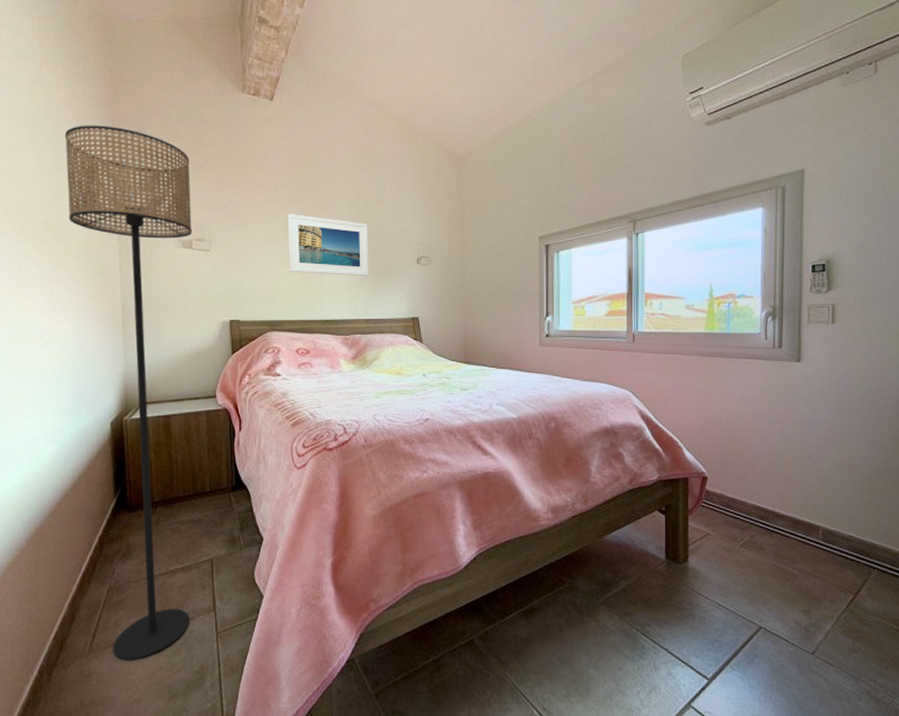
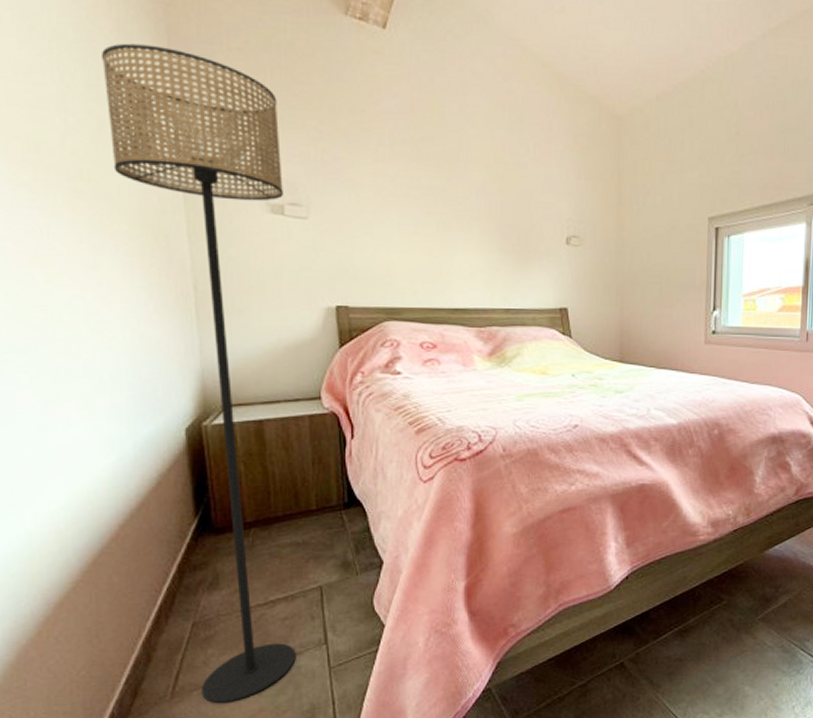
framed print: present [287,214,369,277] -> none [407,176,509,258]

